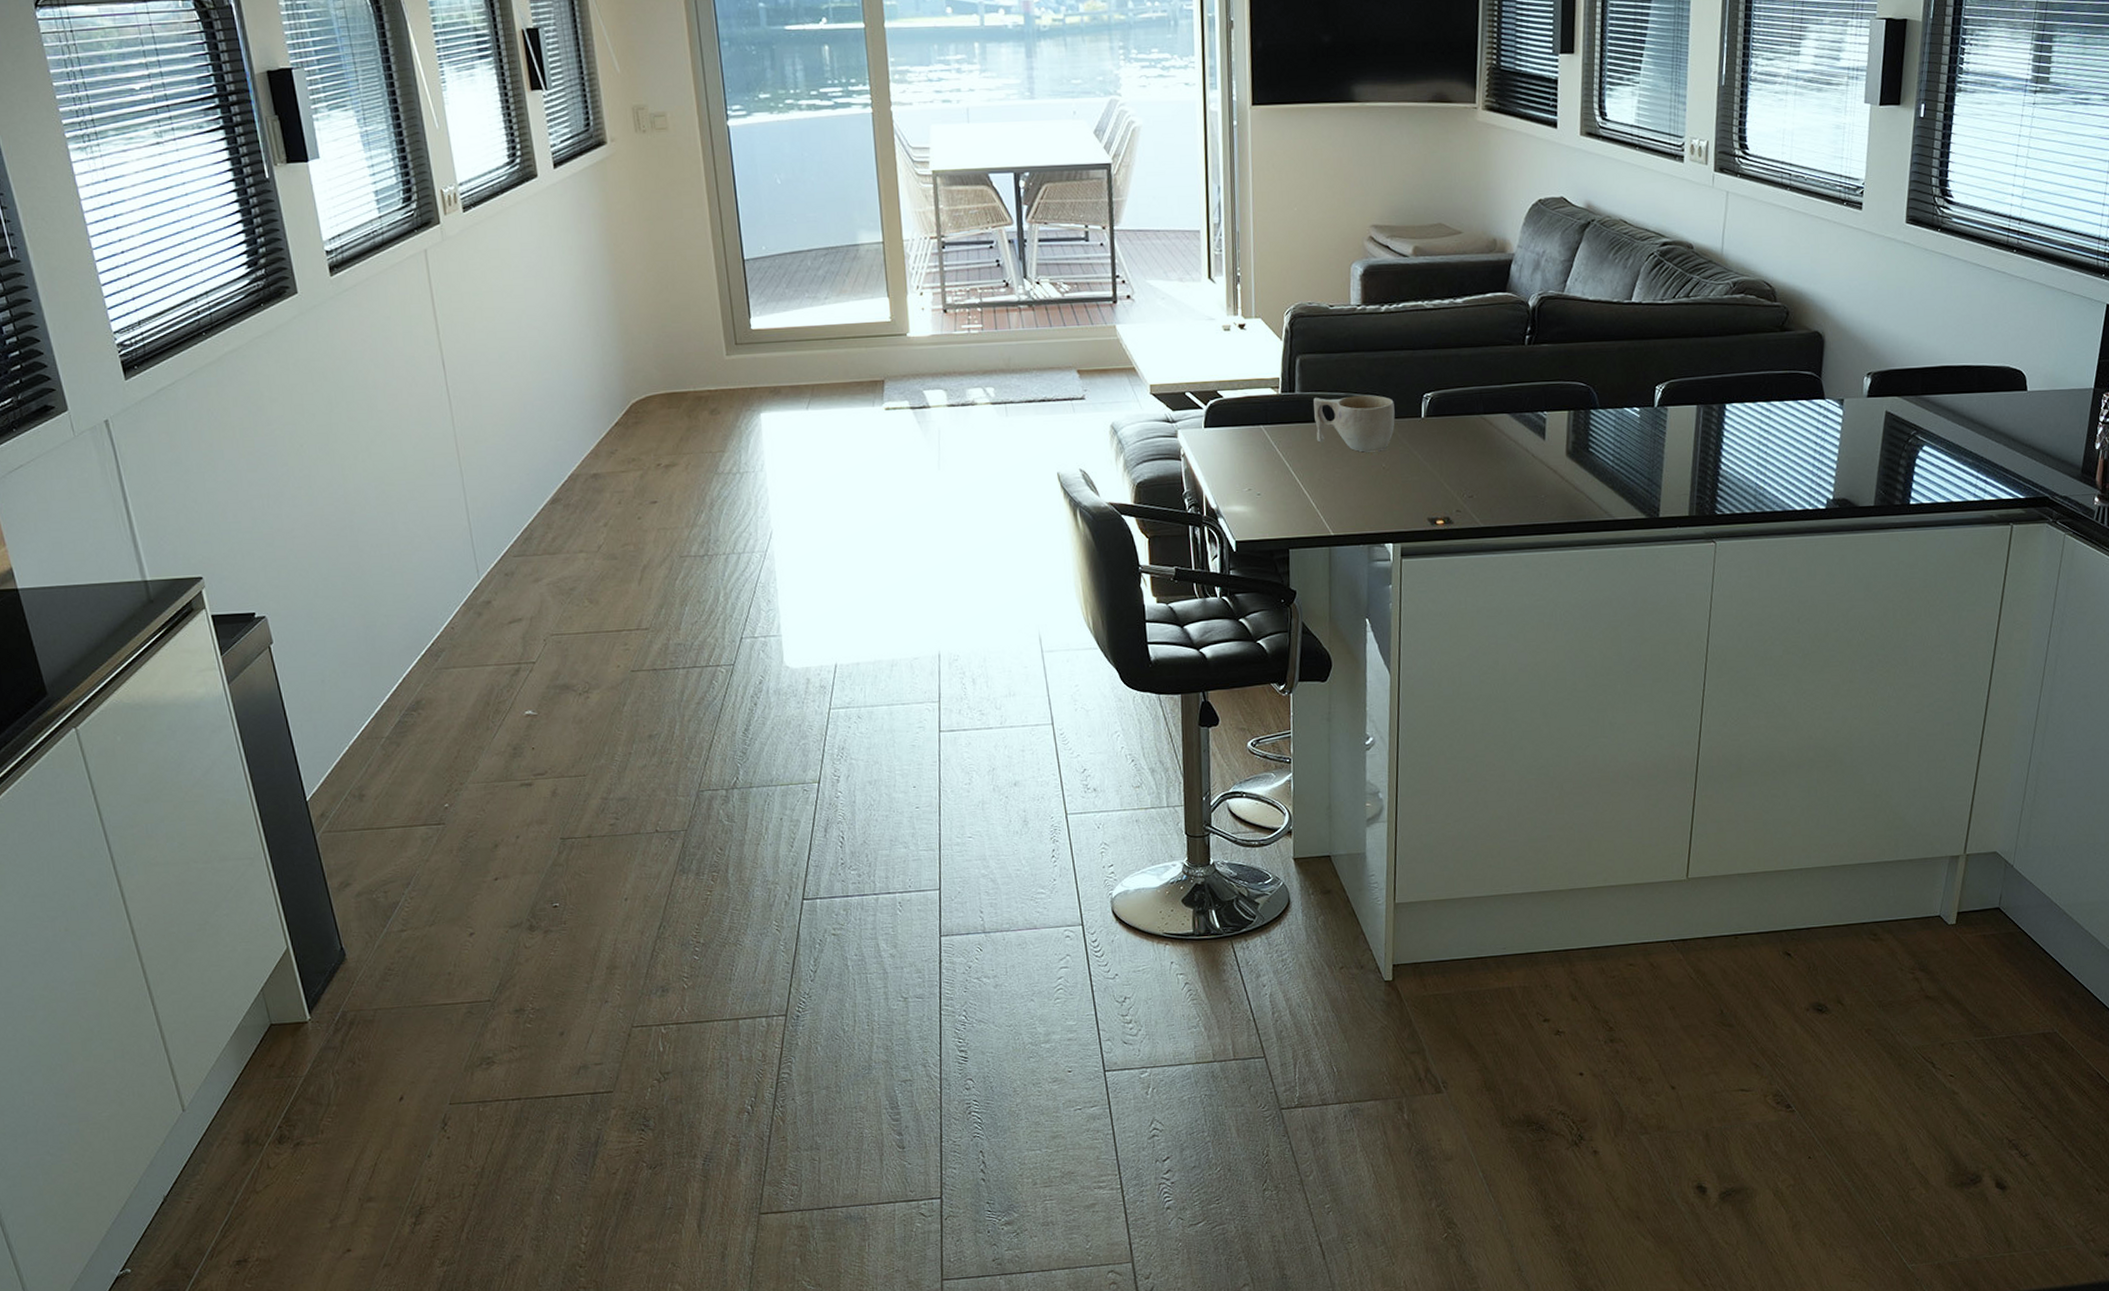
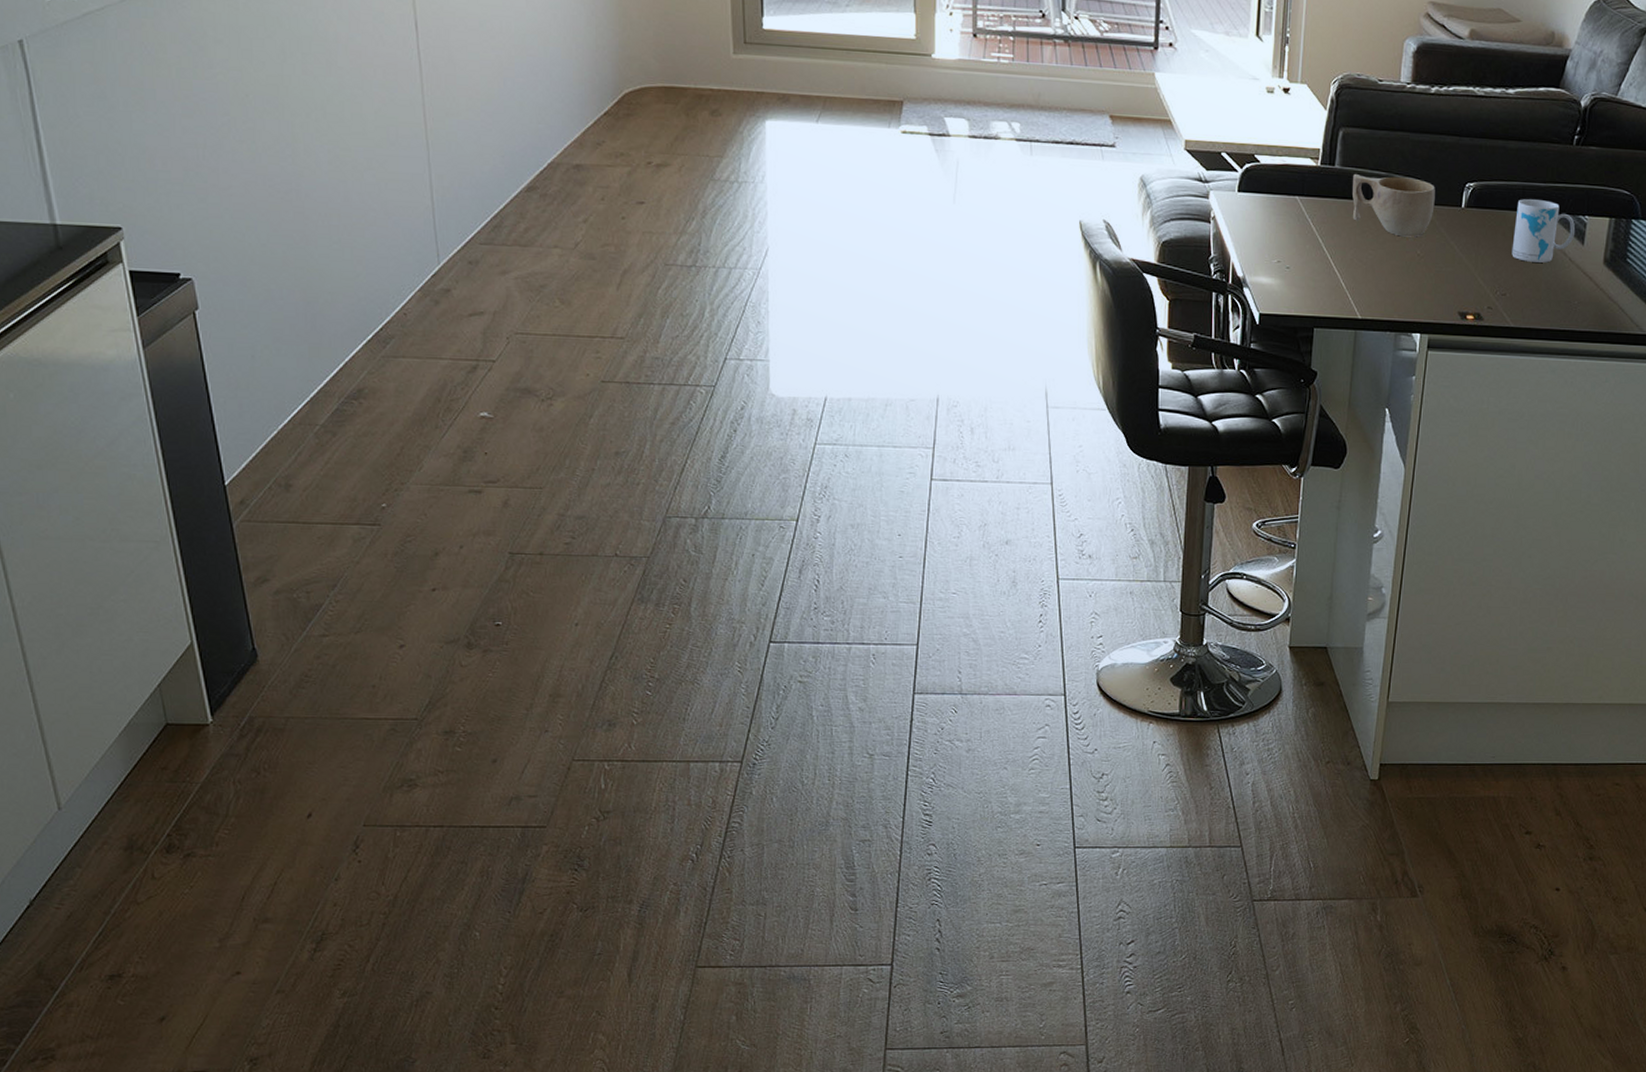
mug: none [1474,401,1536,463] -> present [1512,199,1576,263]

